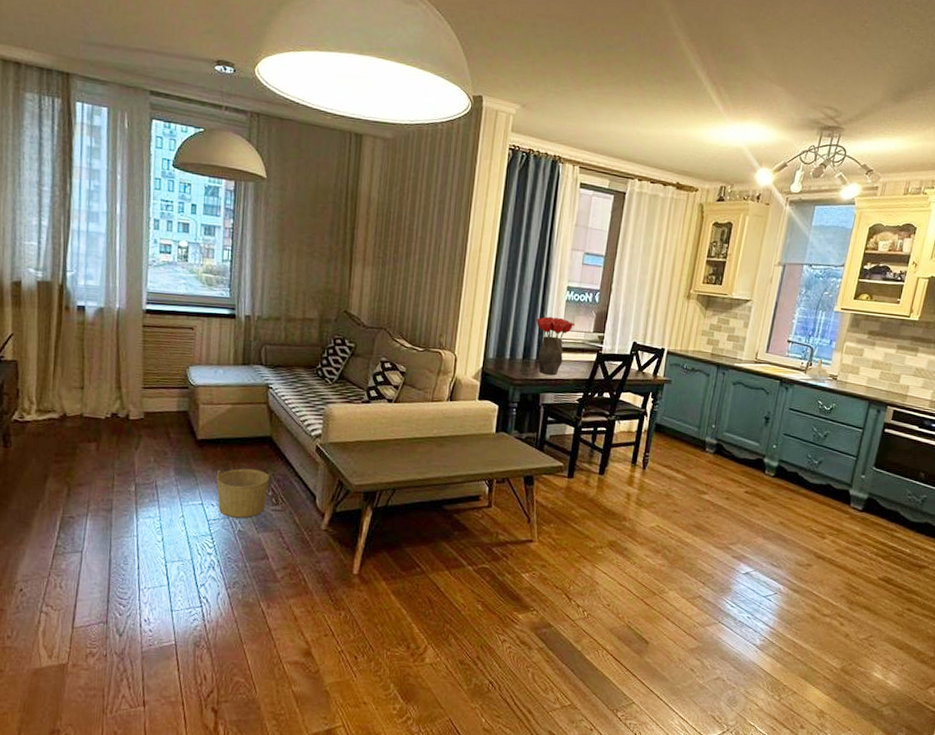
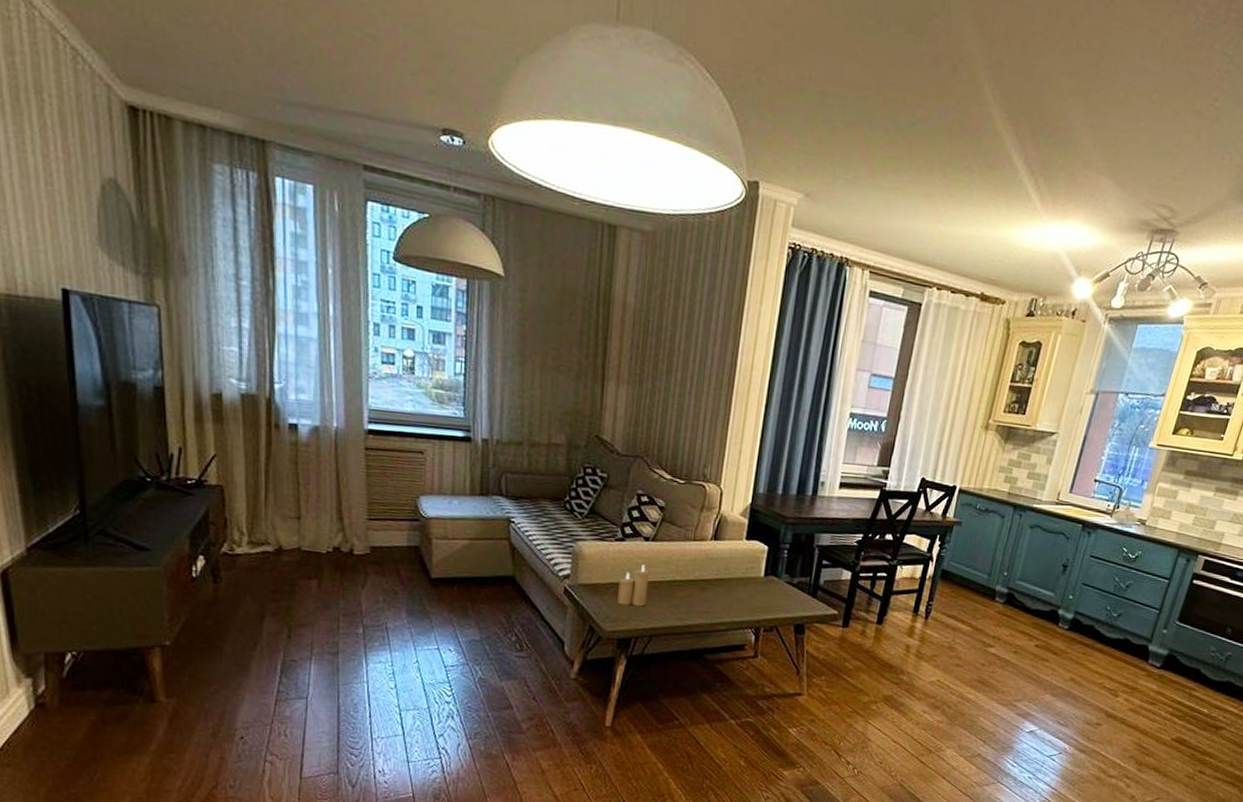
basket: present [216,468,271,518] -> none [453,610,514,665]
candle: none [364,424,393,462] -> present [617,564,650,607]
bouquet: present [536,316,575,376] -> none [813,446,858,514]

